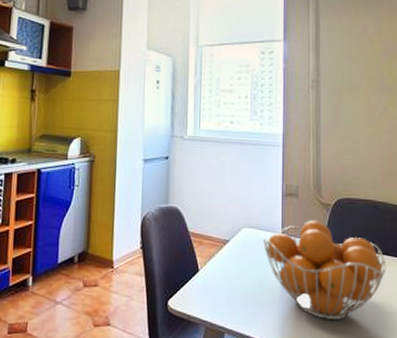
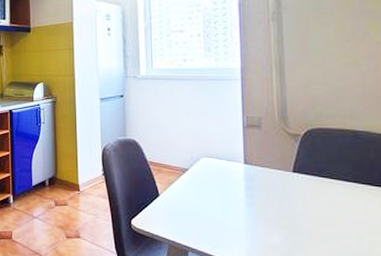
fruit basket: present [263,220,386,320] -> none [224,150,372,247]

